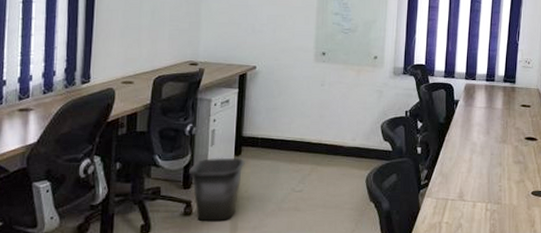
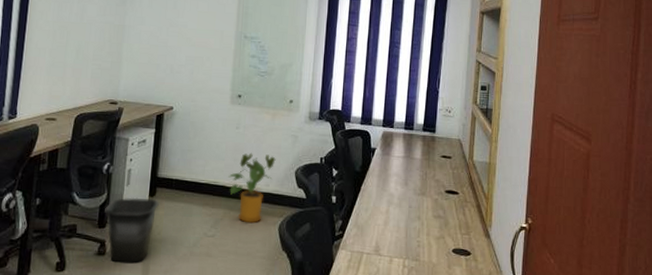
house plant: none [314,109,362,177] -> present [228,153,276,223]

